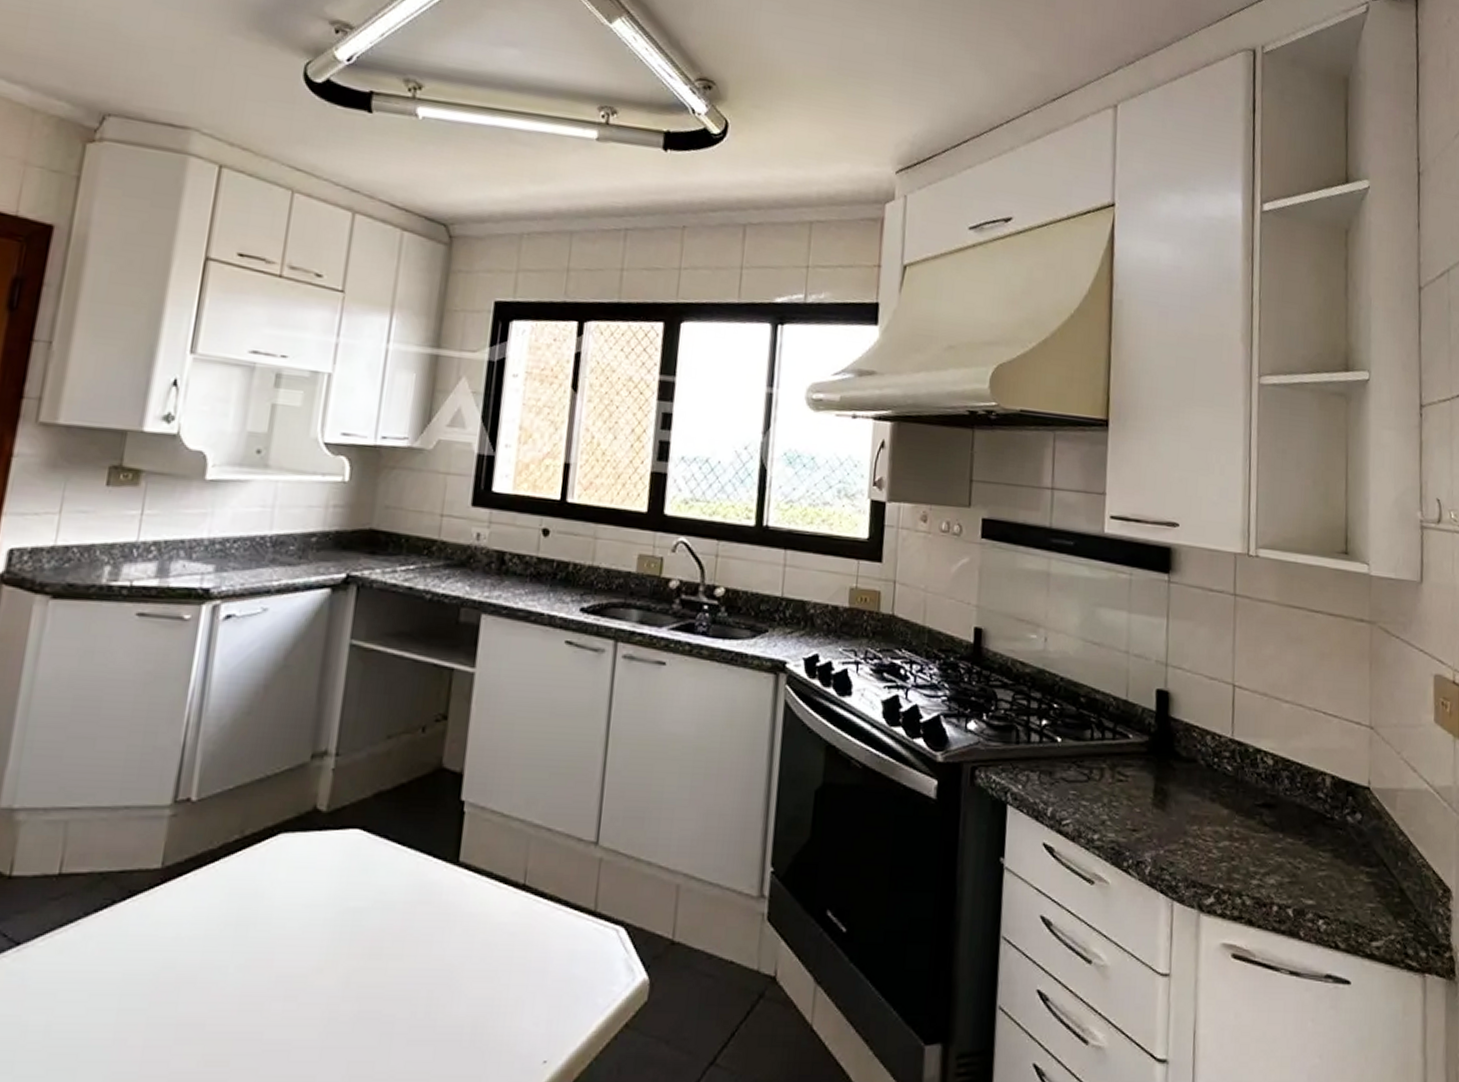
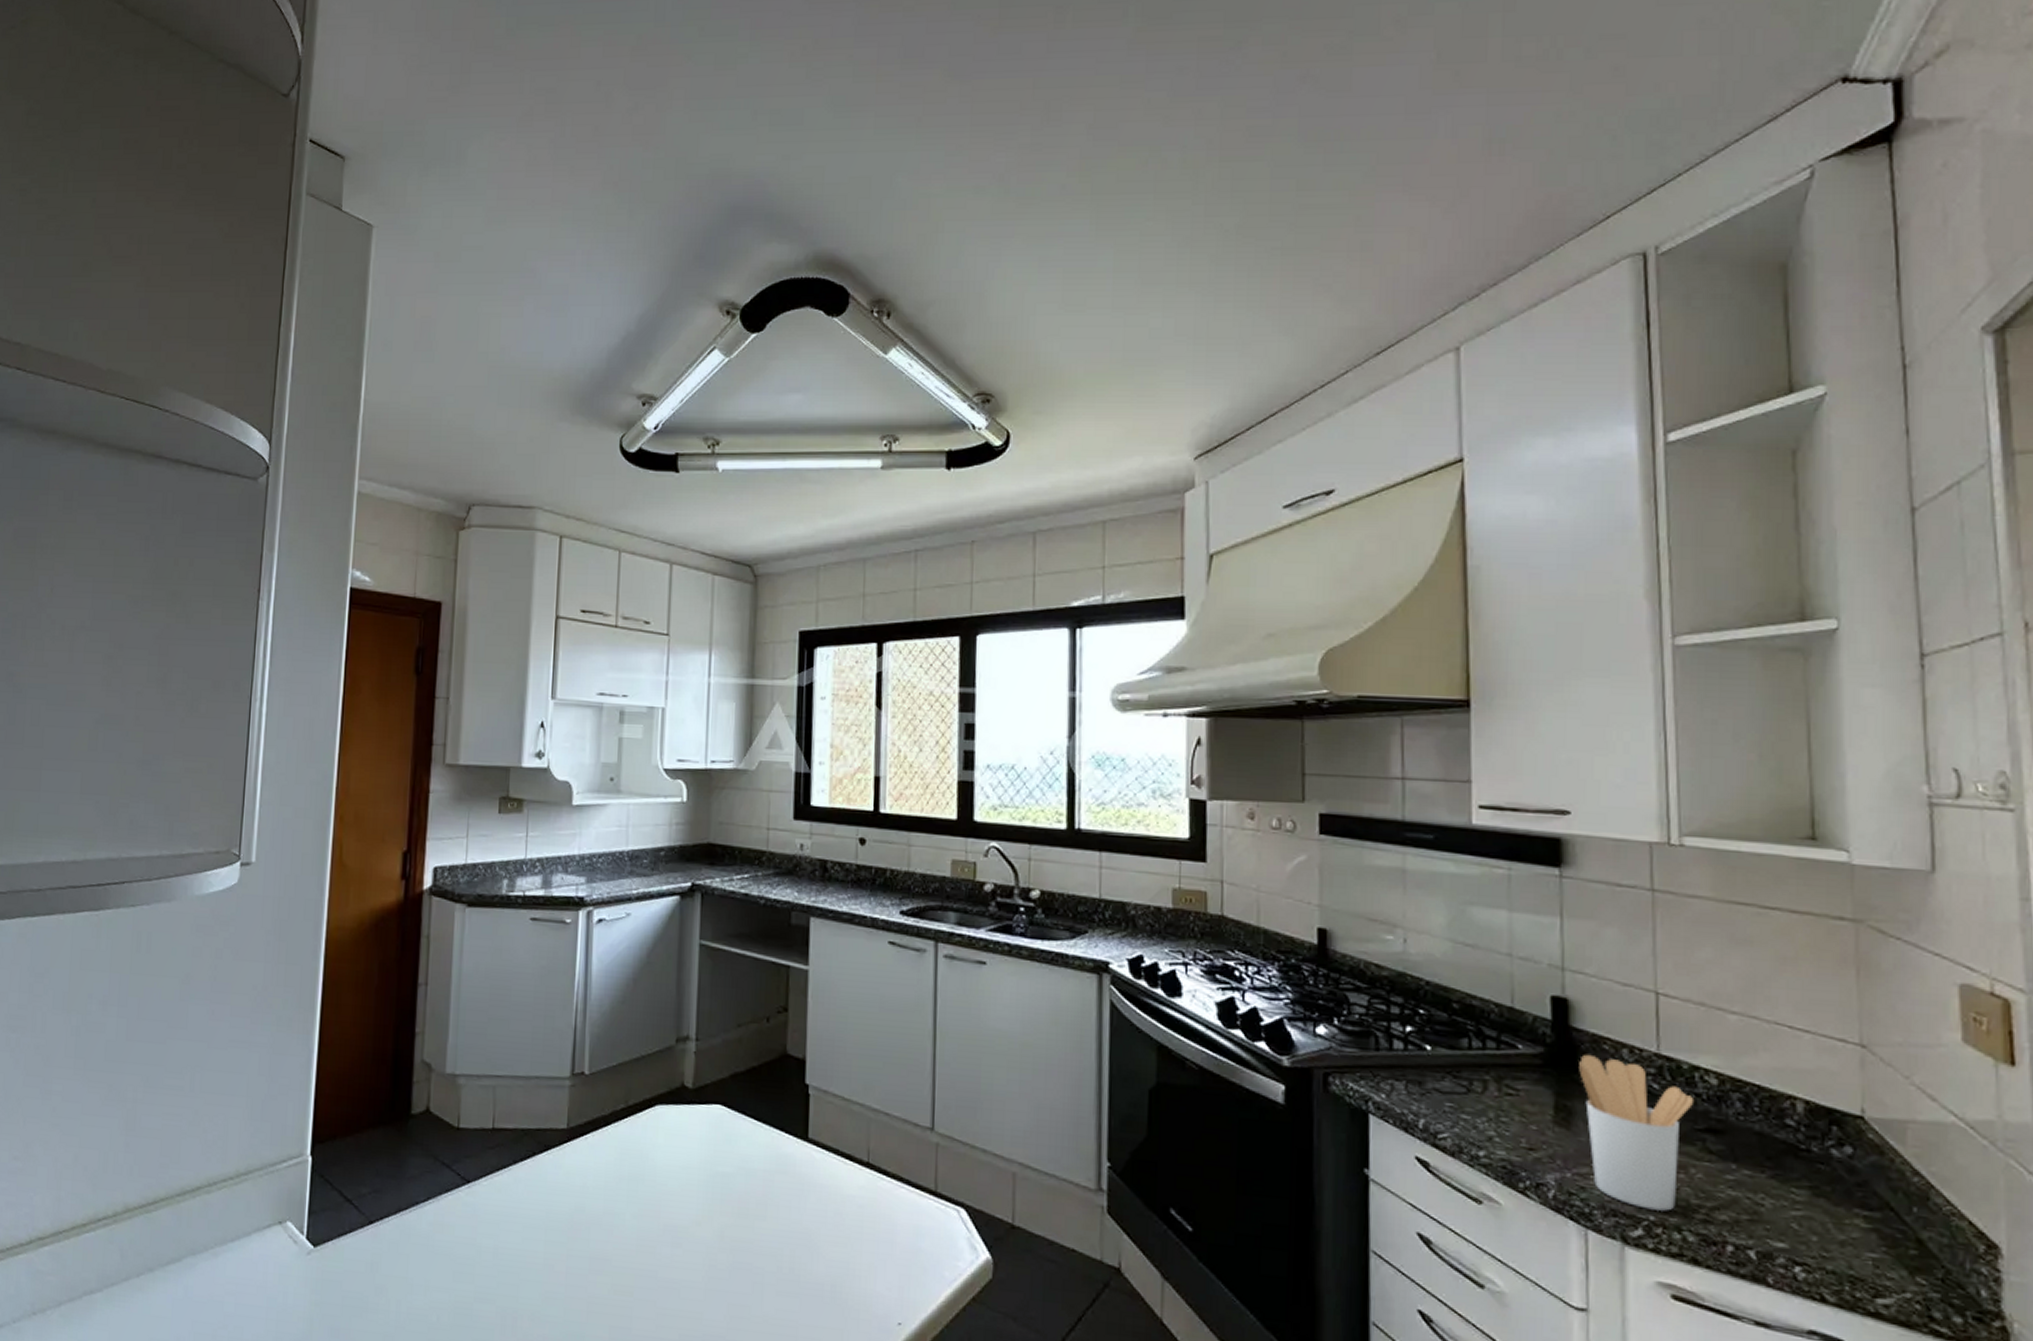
utensil holder: none [1174,741,1256,881] -> present [1579,1054,1695,1212]

